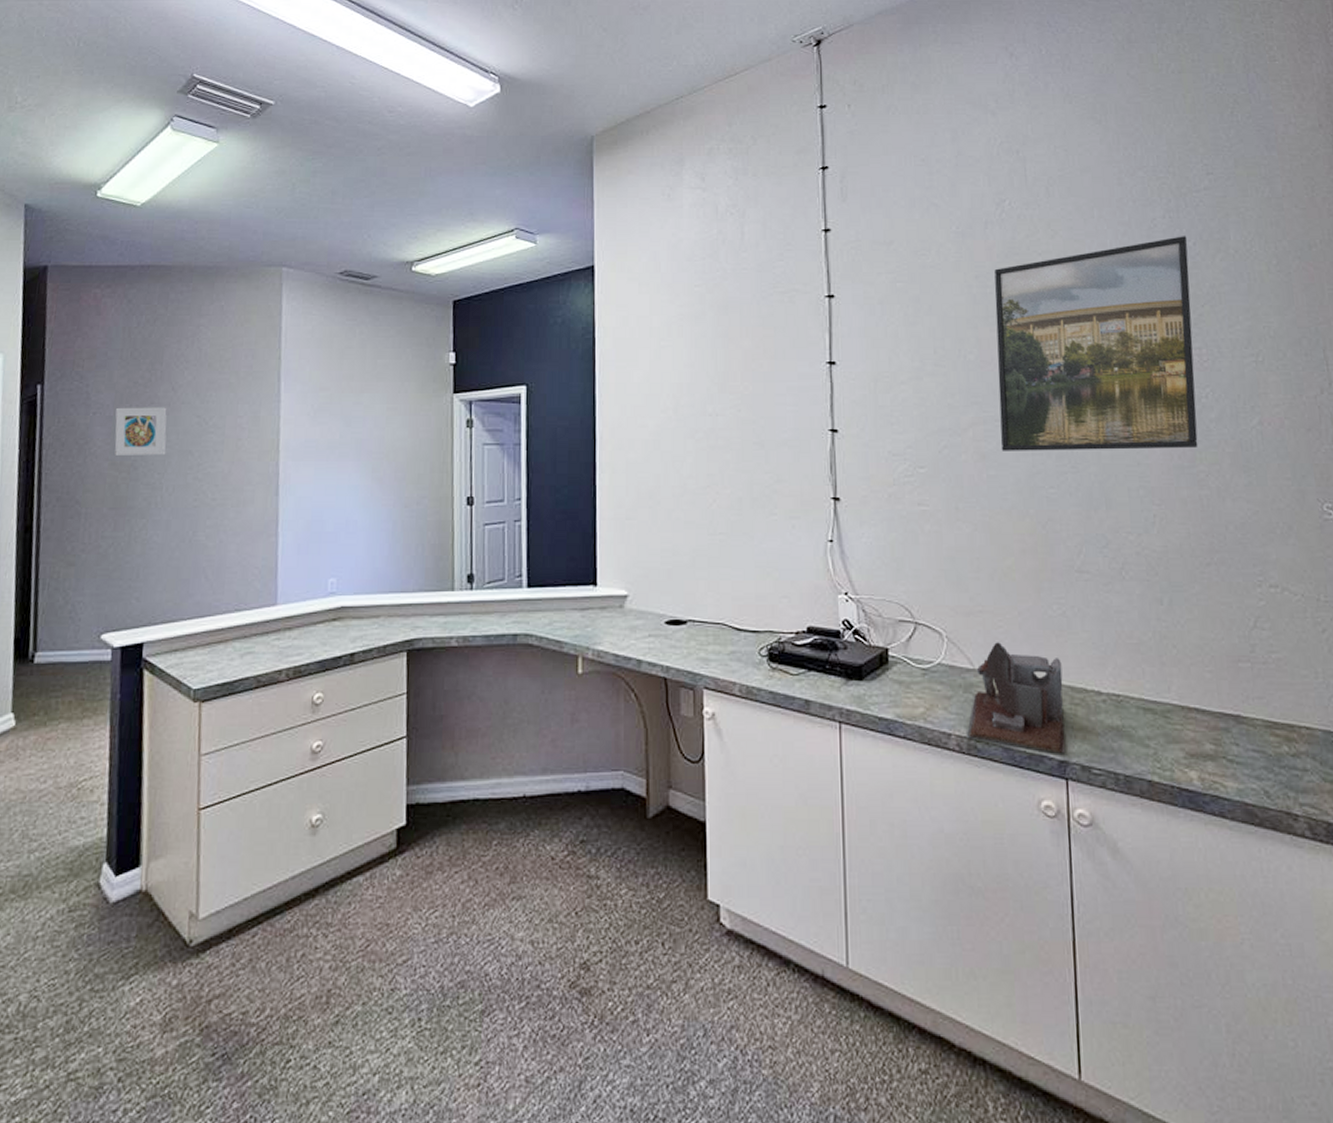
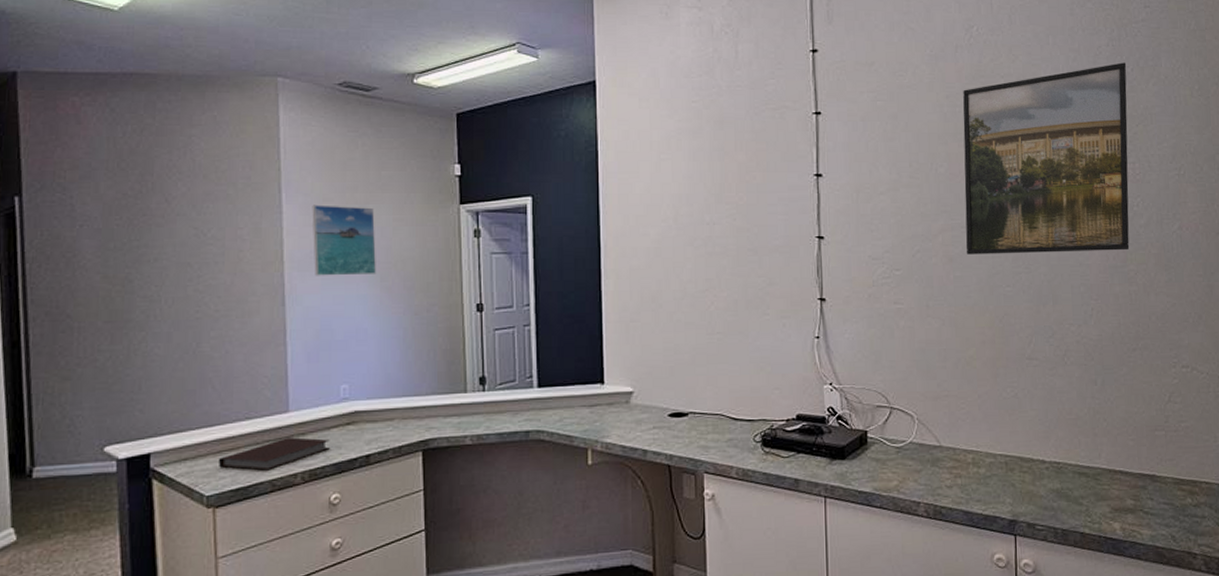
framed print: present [114,407,167,455] -> none [105,219,163,268]
notebook: none [207,632,316,666] -> present [219,437,330,471]
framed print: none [308,393,369,466] -> present [312,205,376,276]
desk organizer: present [966,642,1066,754] -> none [932,422,1015,515]

